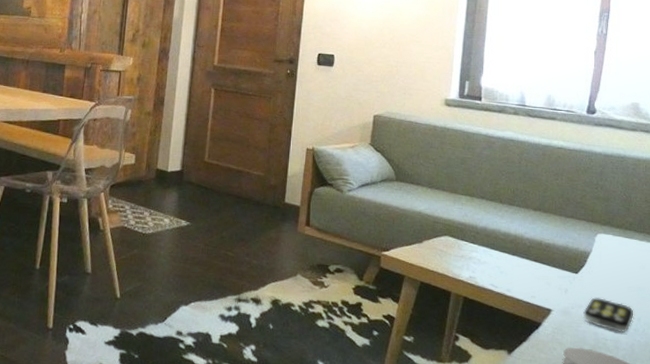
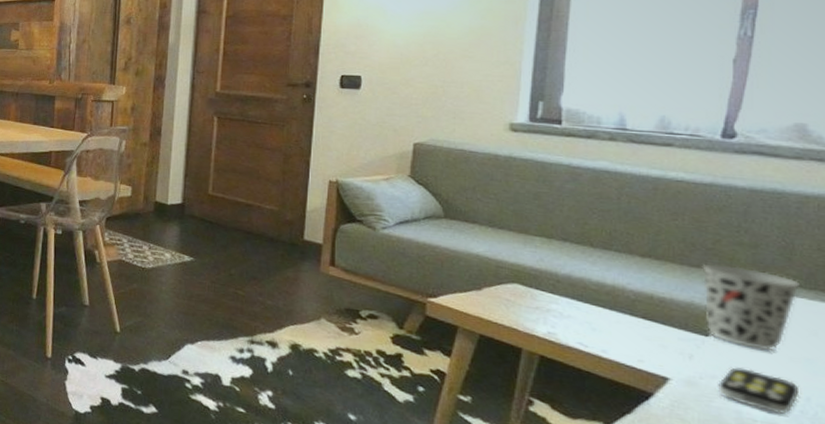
cup: none [573,215,635,283] -> present [701,264,801,351]

